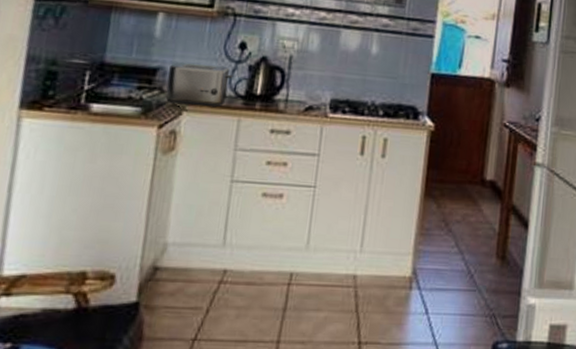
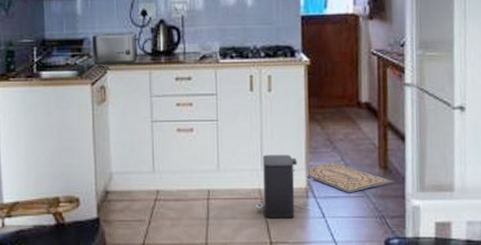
pedal bin: none [347,233,405,314] -> present [256,154,297,219]
doormat: none [398,247,511,286] -> present [293,161,394,193]

